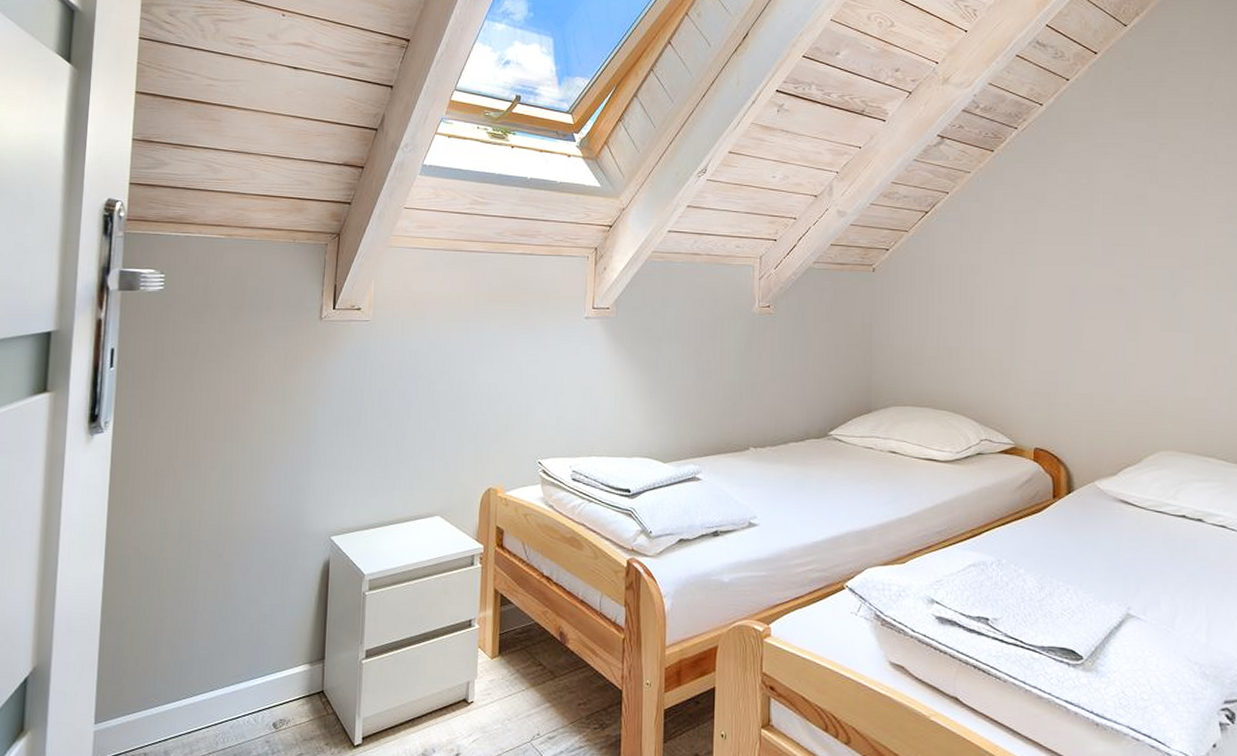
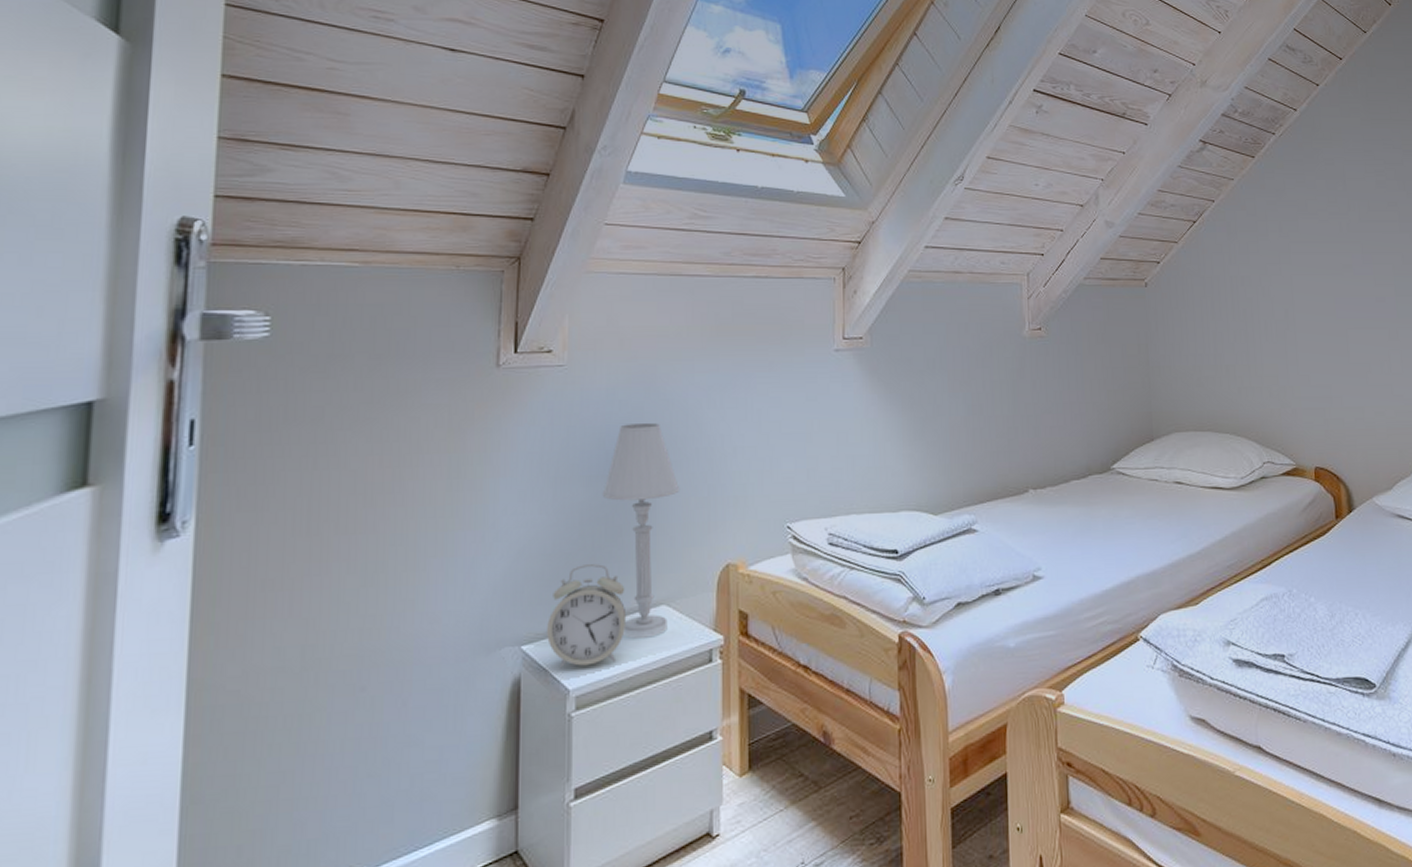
alarm clock: none [350,477,410,557] -> present [547,563,627,669]
table lamp: none [394,370,455,542] -> present [602,423,680,640]

